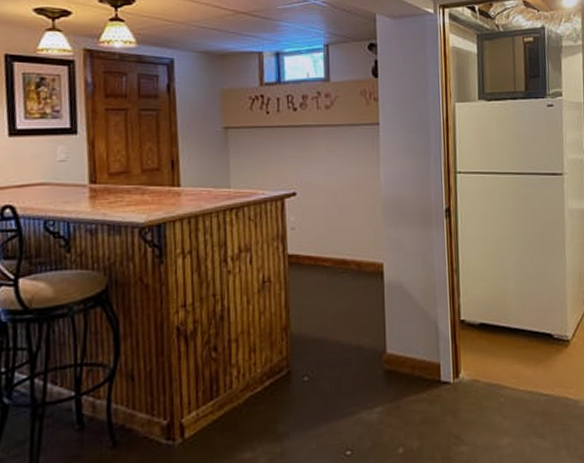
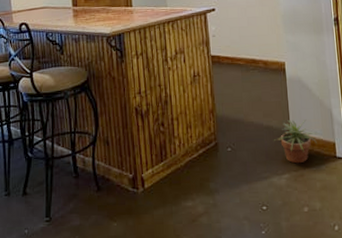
potted plant: none [364,336,422,393] -> present [273,119,320,164]

